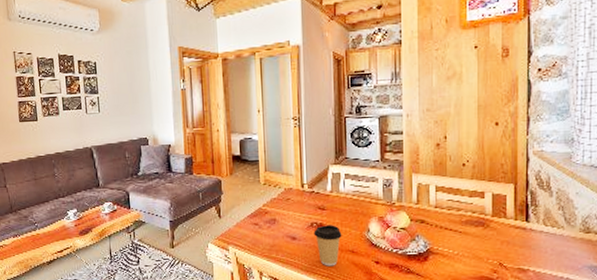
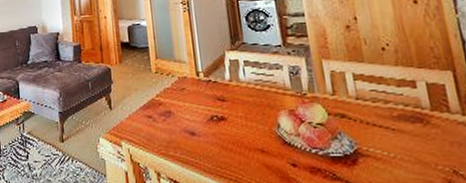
coffee cup: present [313,225,342,266] -> none [214,118,248,168]

